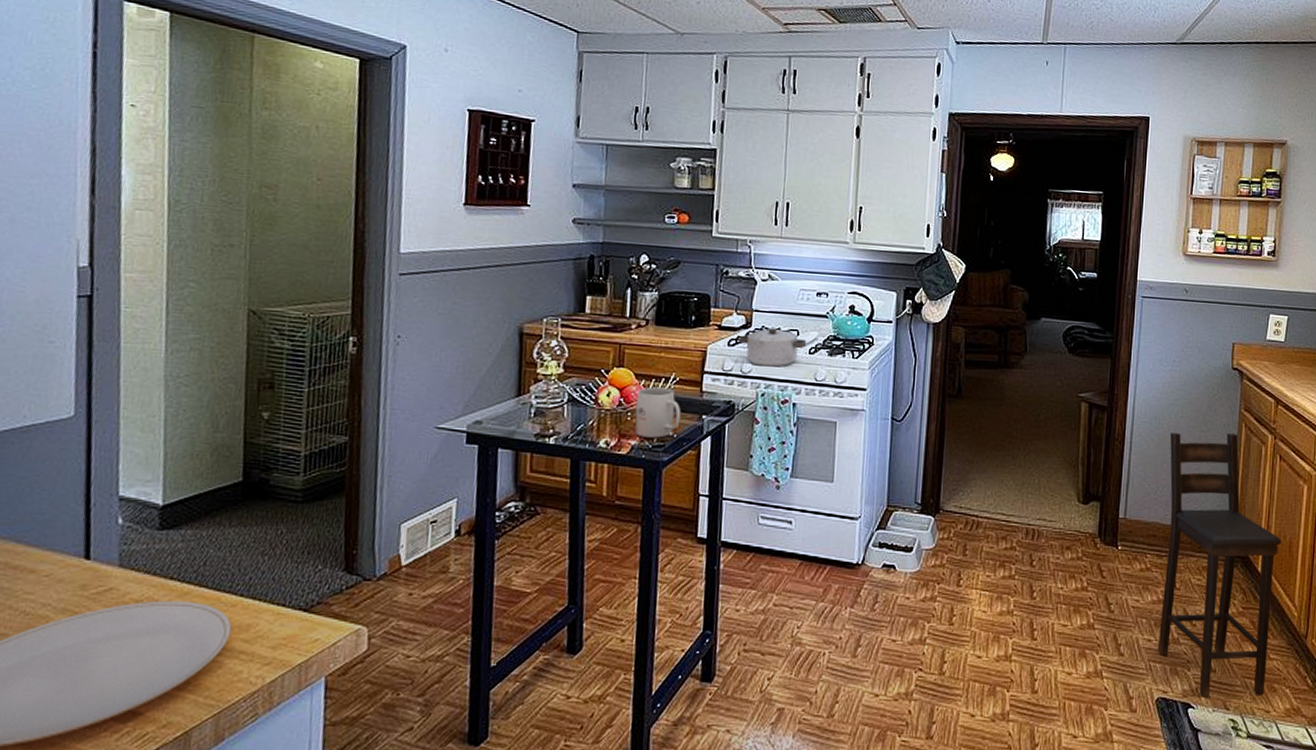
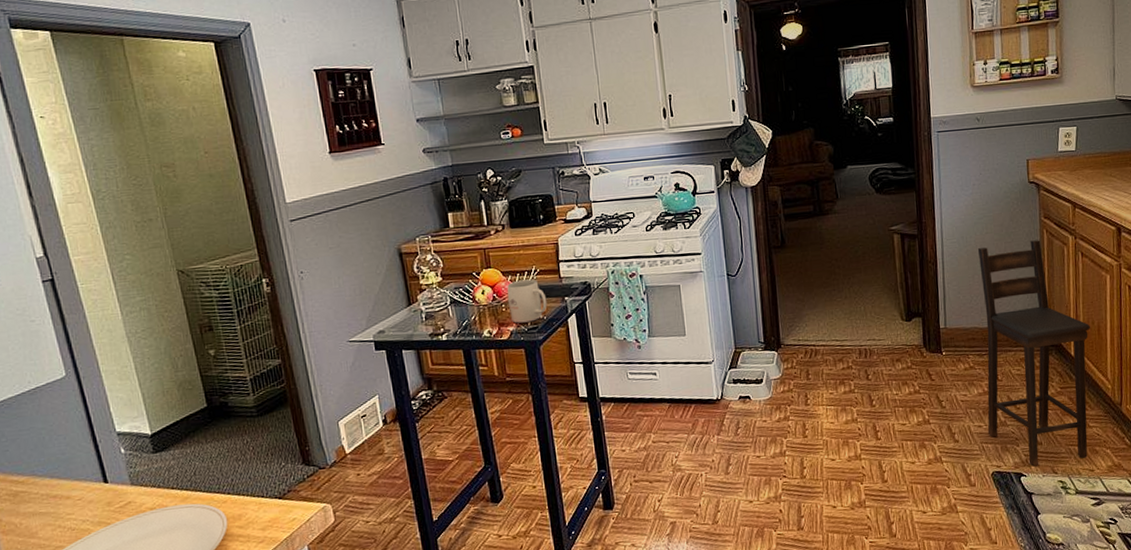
cooking pot: present [738,328,807,367] -> none [583,214,643,249]

